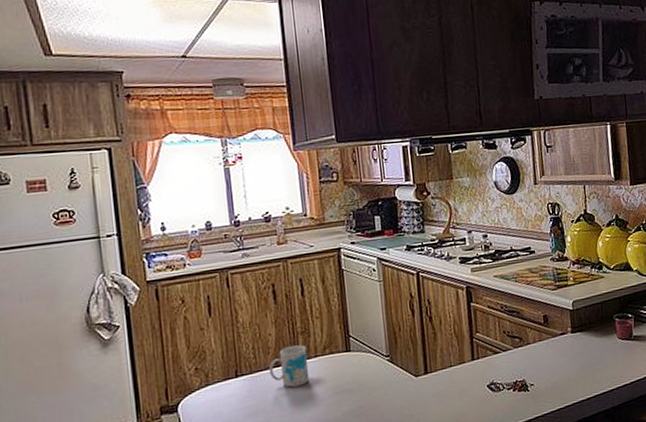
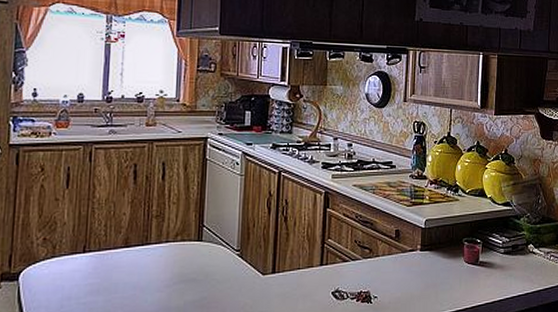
mug: present [269,345,310,388] -> none [117,228,159,270]

